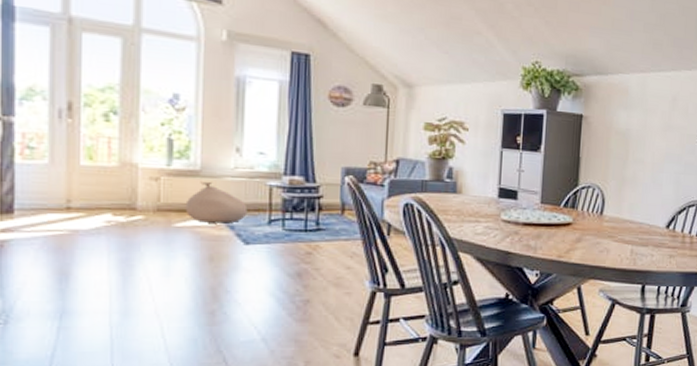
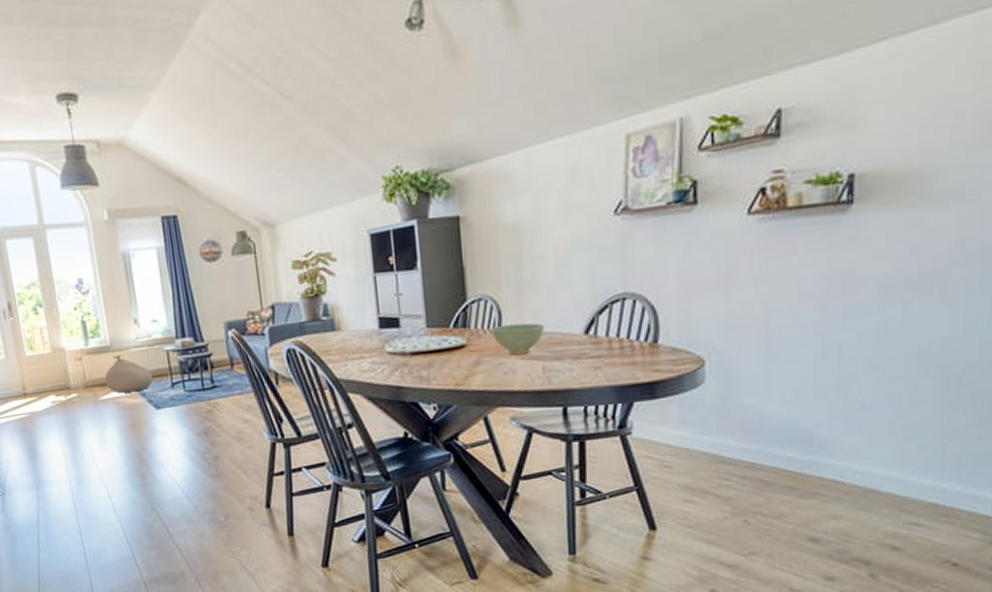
bowl: none [594,211,638,238] -> present [491,323,545,355]

